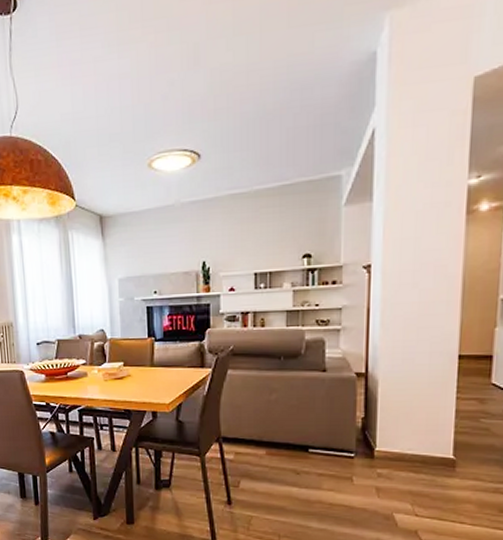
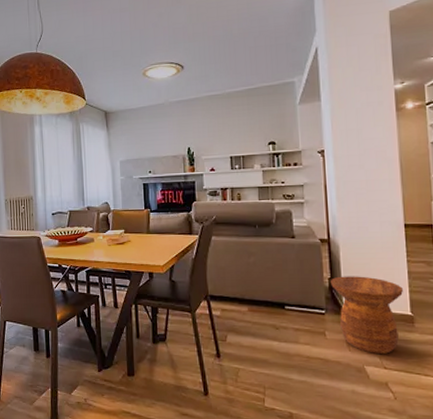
side table: none [363,415,447,500] -> present [329,276,403,354]

